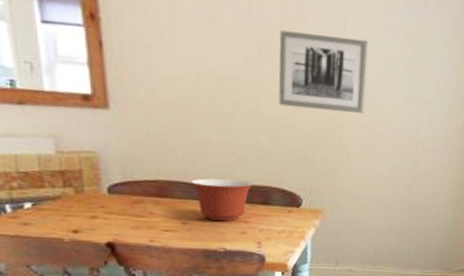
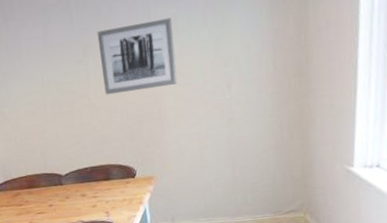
mixing bowl: present [191,178,253,222] -> none [50,163,95,200]

